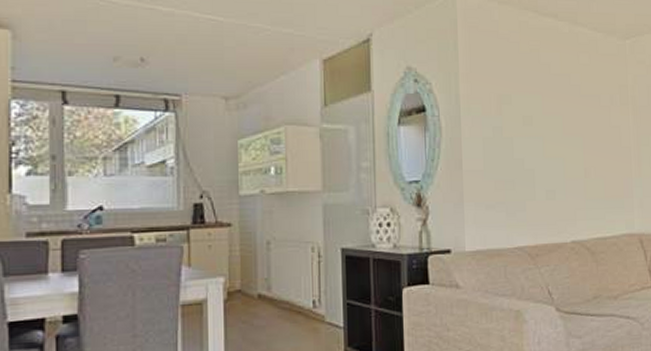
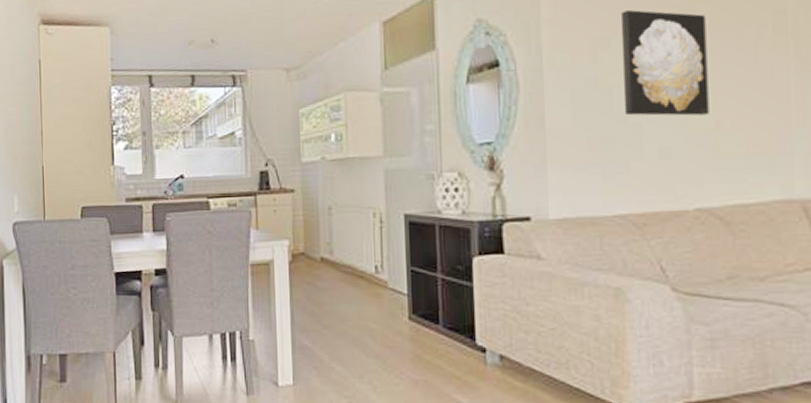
wall art: none [519,73,580,164] -> present [621,10,709,116]

